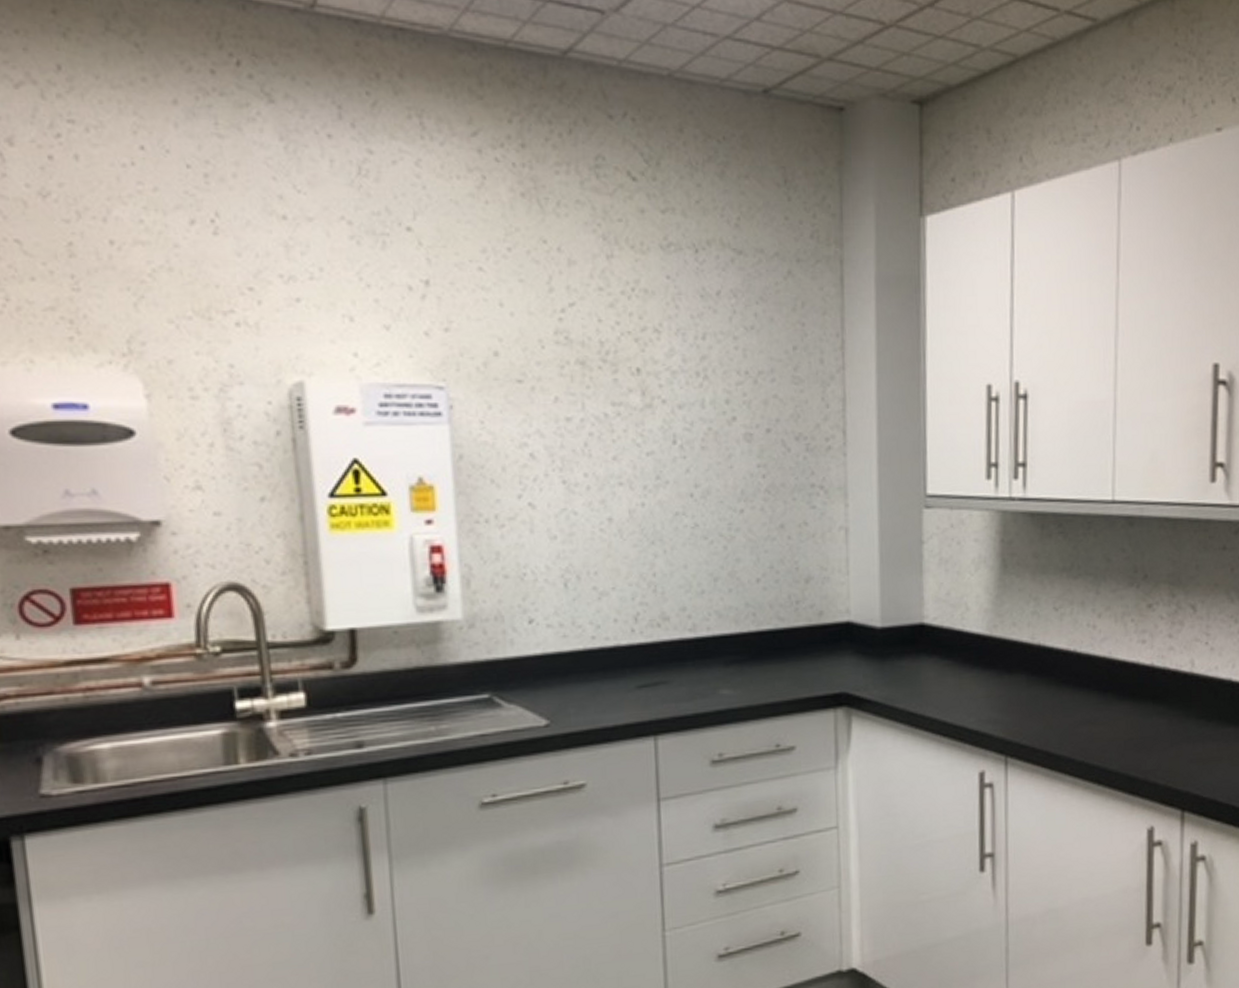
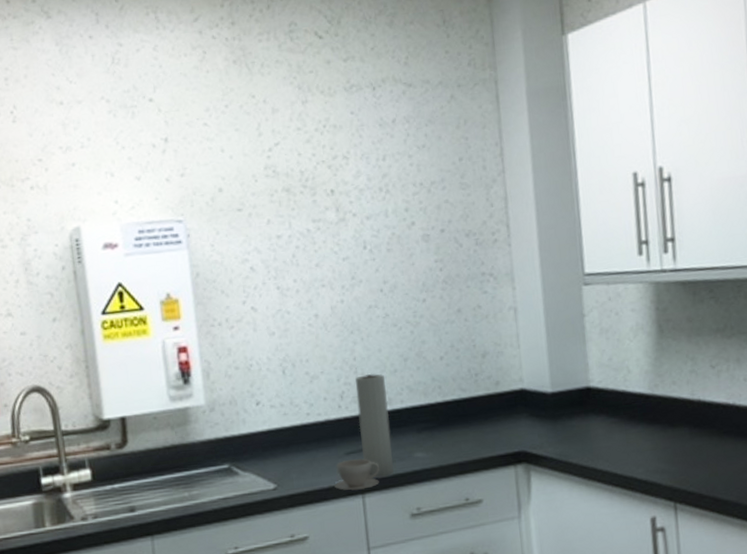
teacup: none [621,692,678,731] -> present [334,458,380,491]
paper towel roll: none [653,593,694,718] -> present [355,373,394,479]

